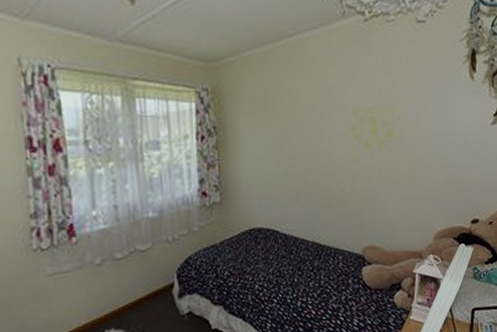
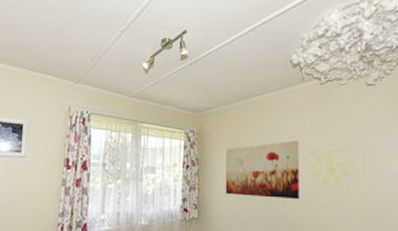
wall art: none [250,97,339,171] -> present [225,141,299,200]

